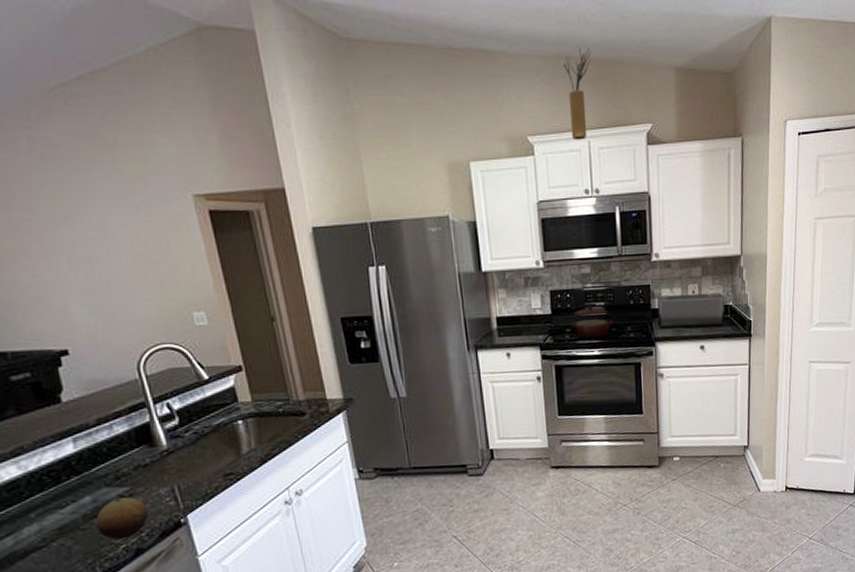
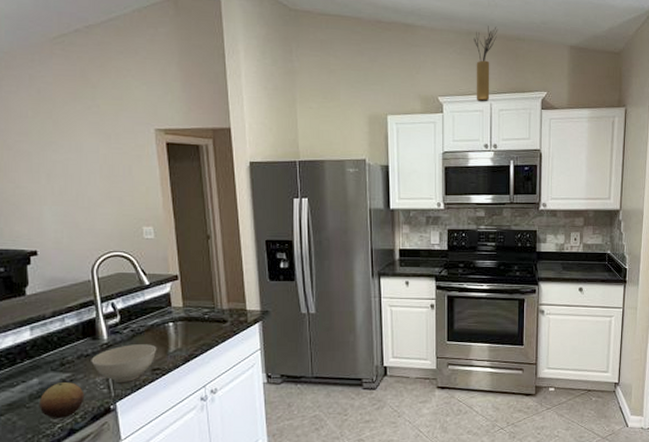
bowl: none [150,446,228,494] -> present [91,344,157,384]
saucepan: present [570,304,614,340] -> none [463,244,502,275]
toaster: present [657,292,727,329] -> none [541,241,605,272]

